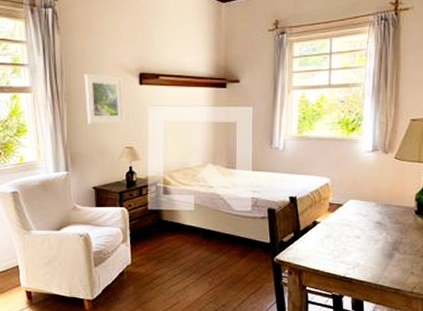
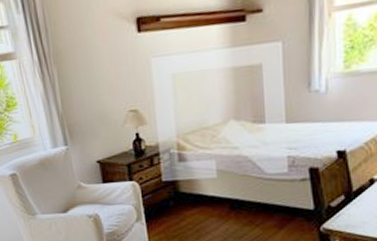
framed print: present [84,73,124,124] -> none [72,26,125,88]

